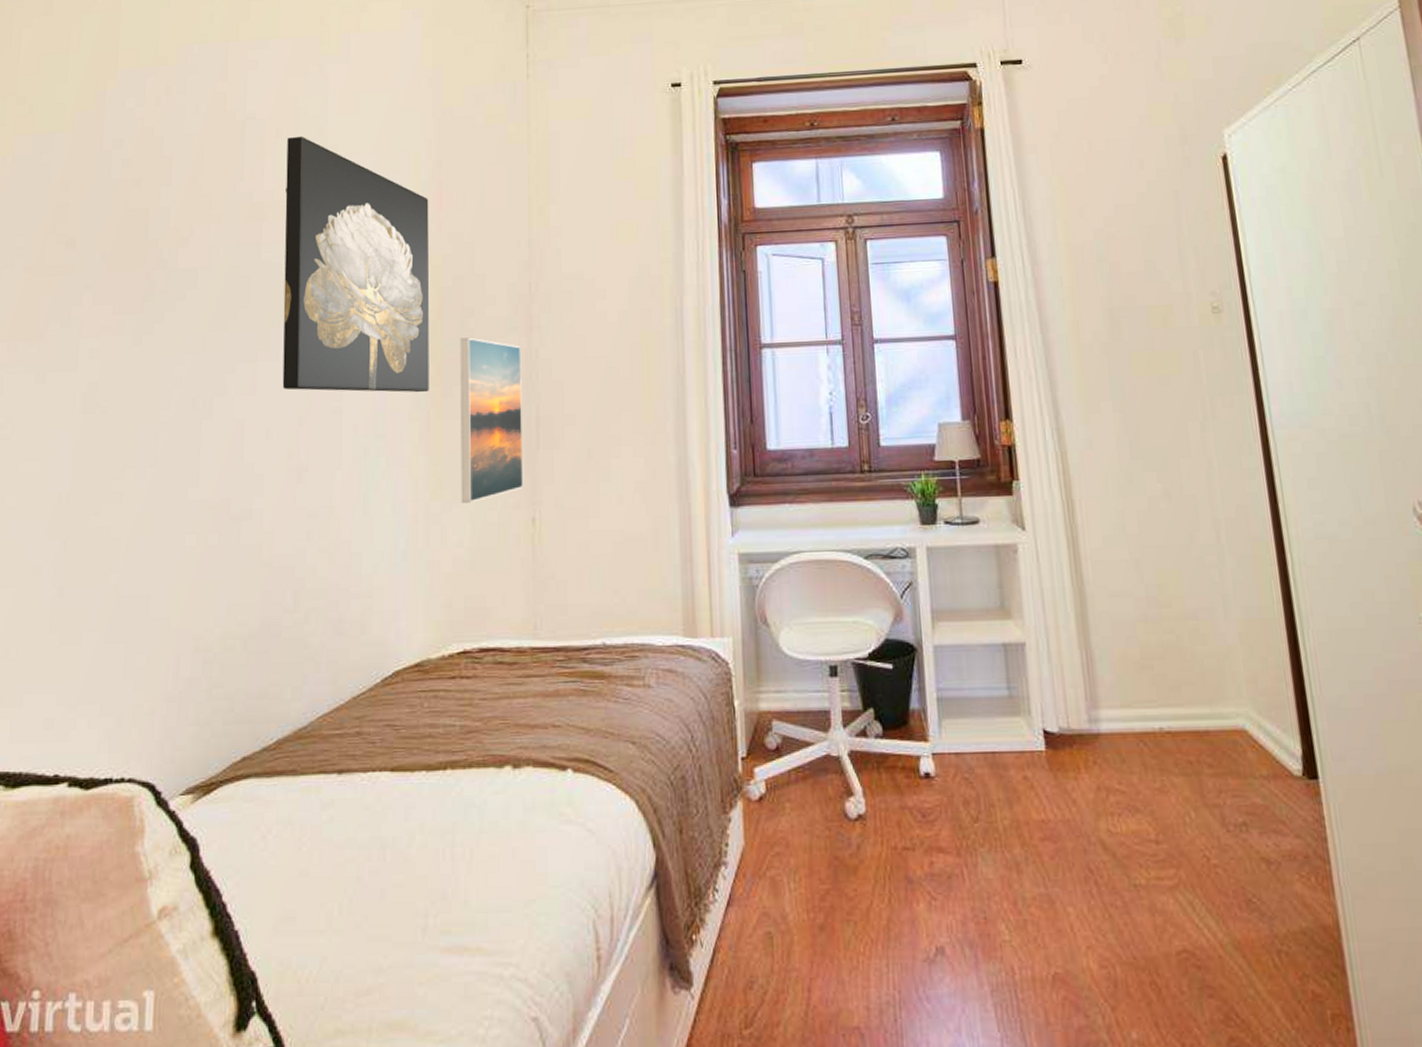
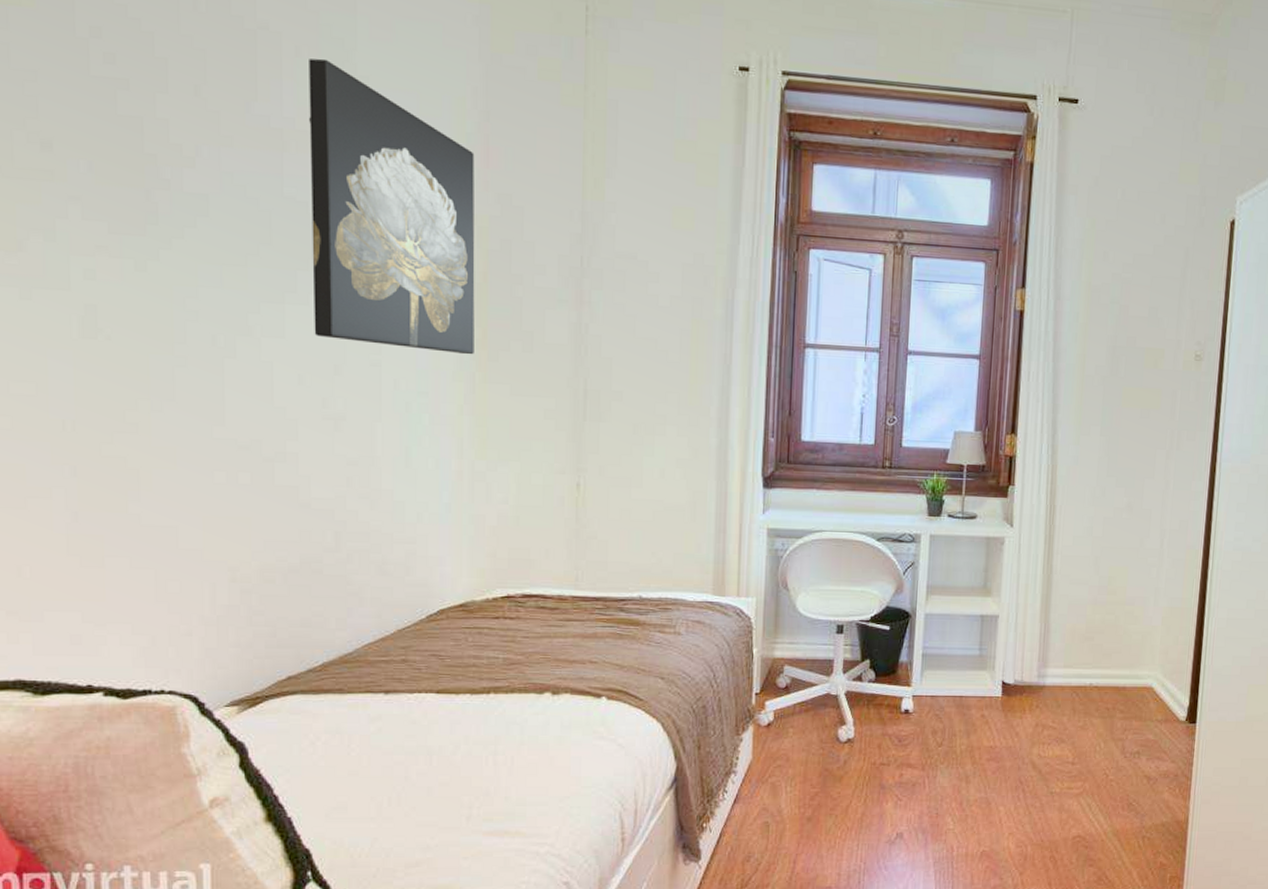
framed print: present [459,337,524,503] -> none [506,304,571,465]

